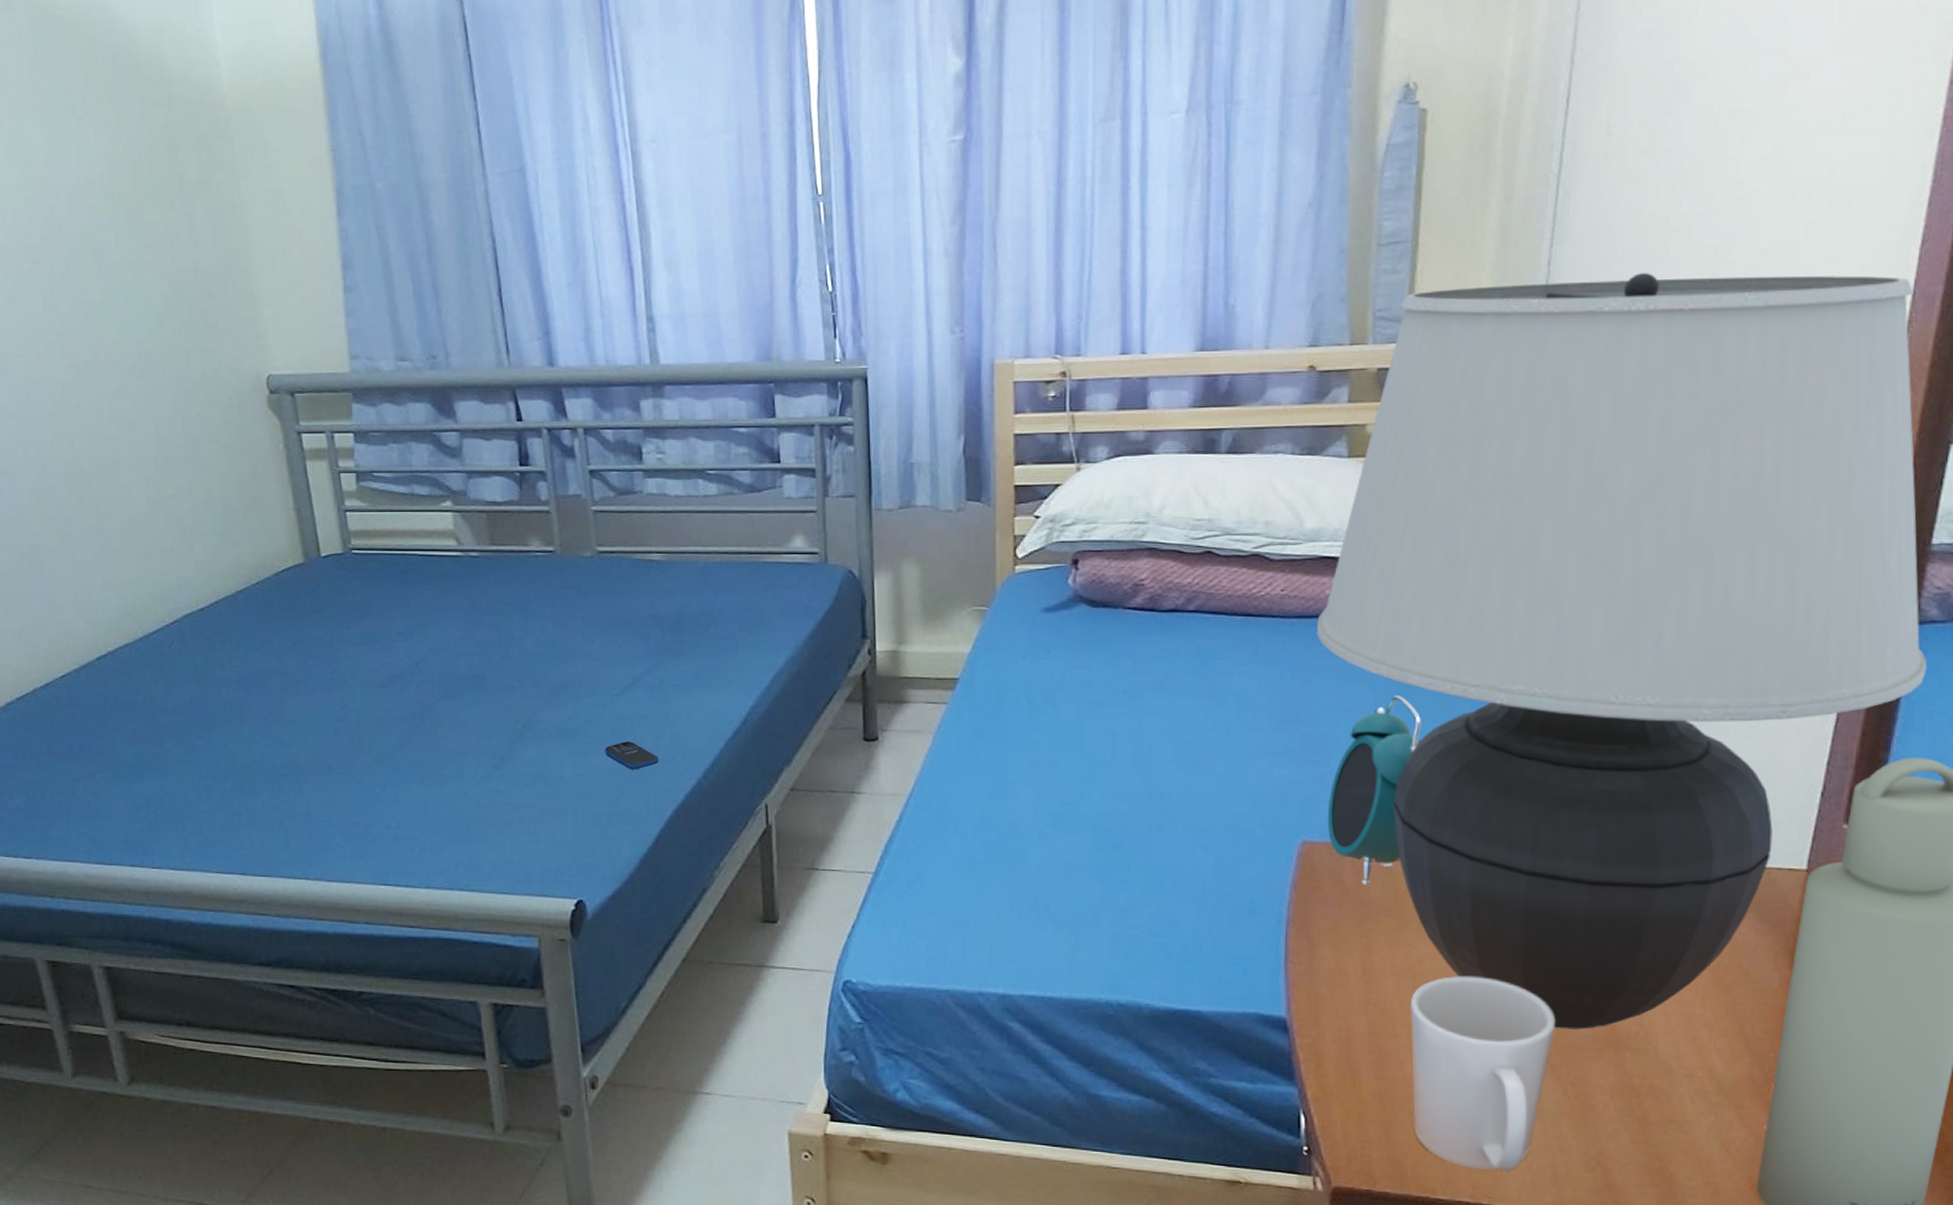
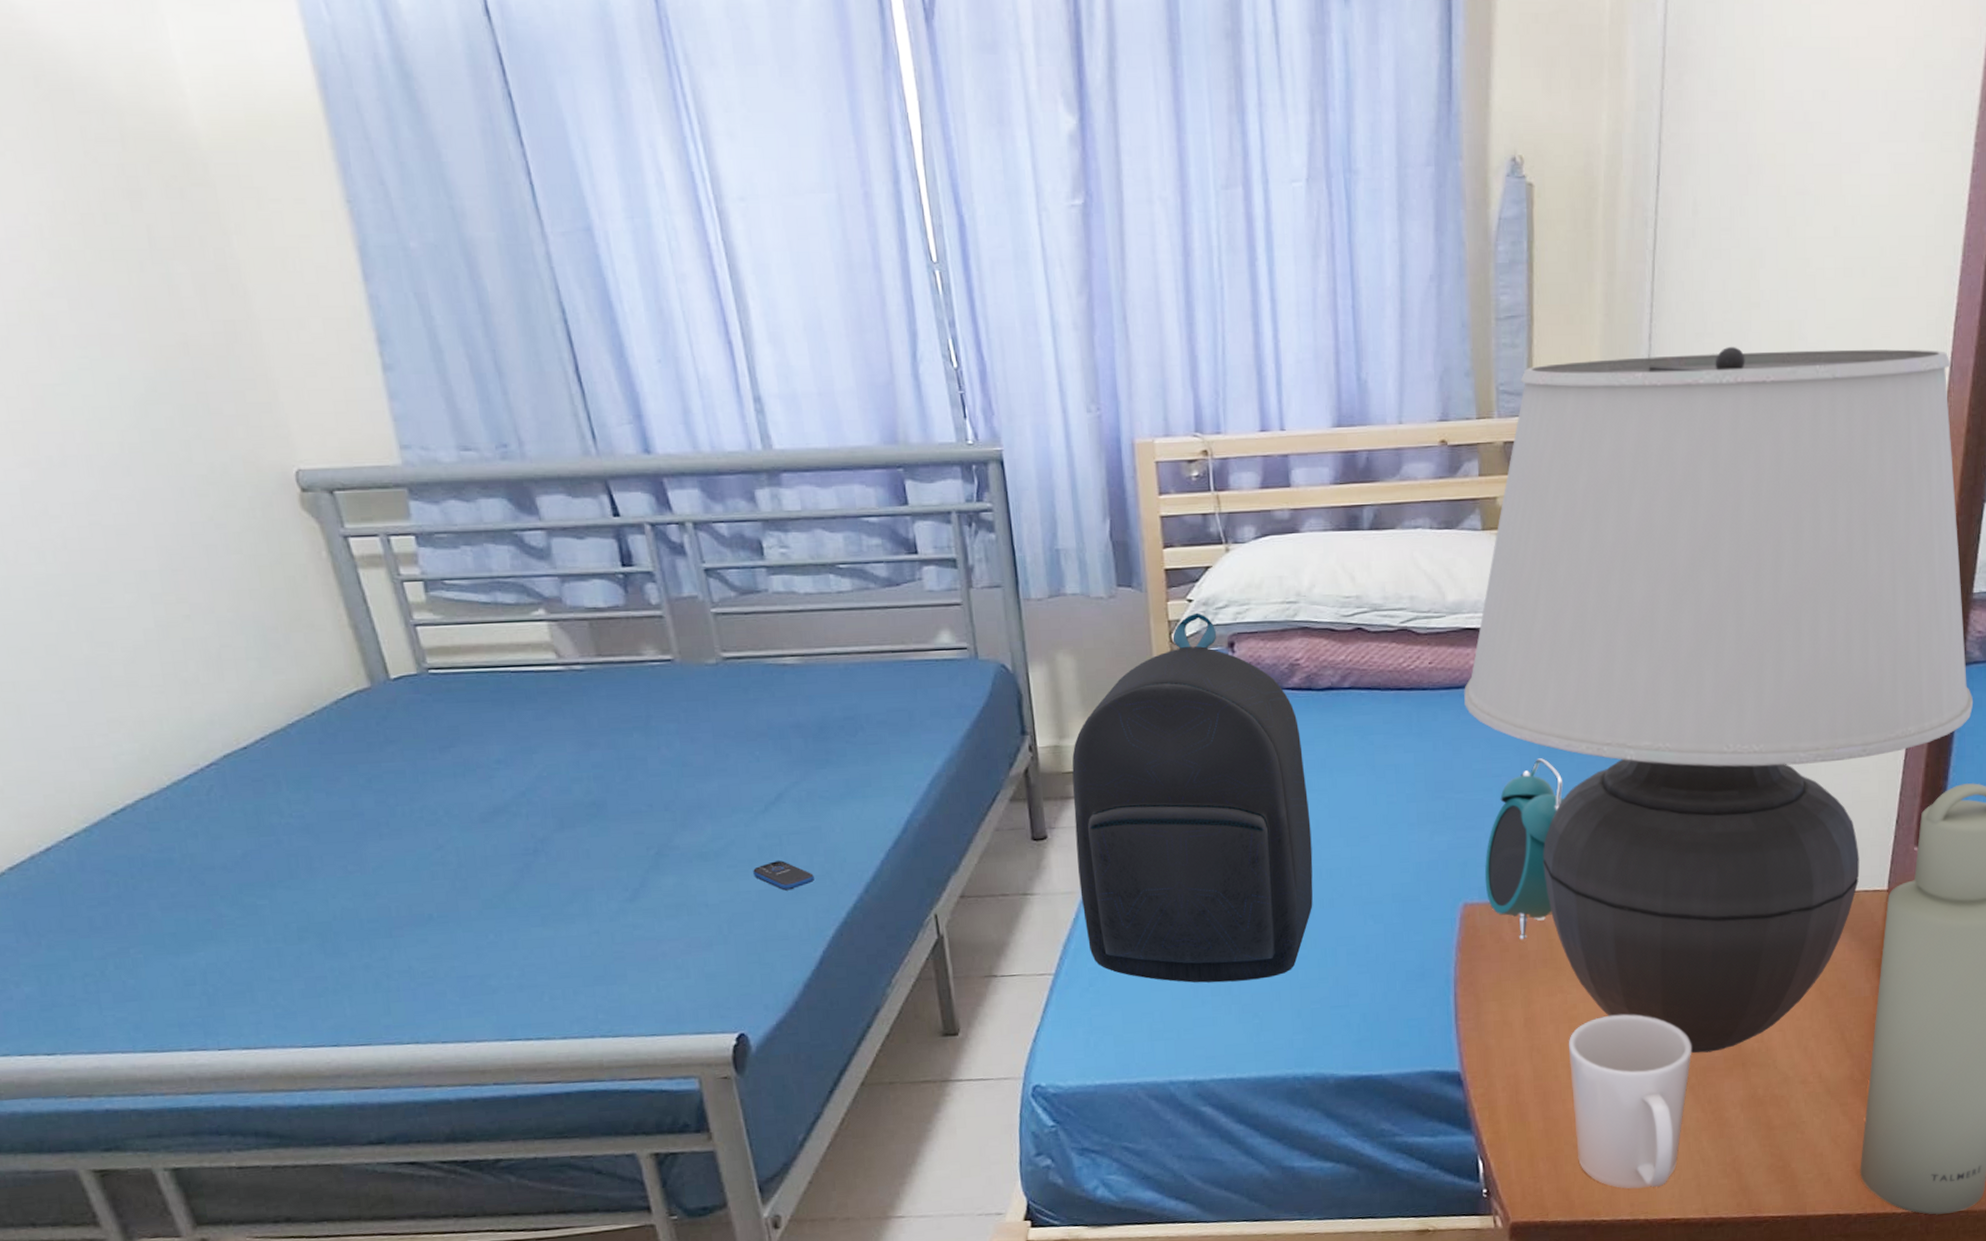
backpack: none [906,529,1144,899] -> present [1072,612,1313,983]

